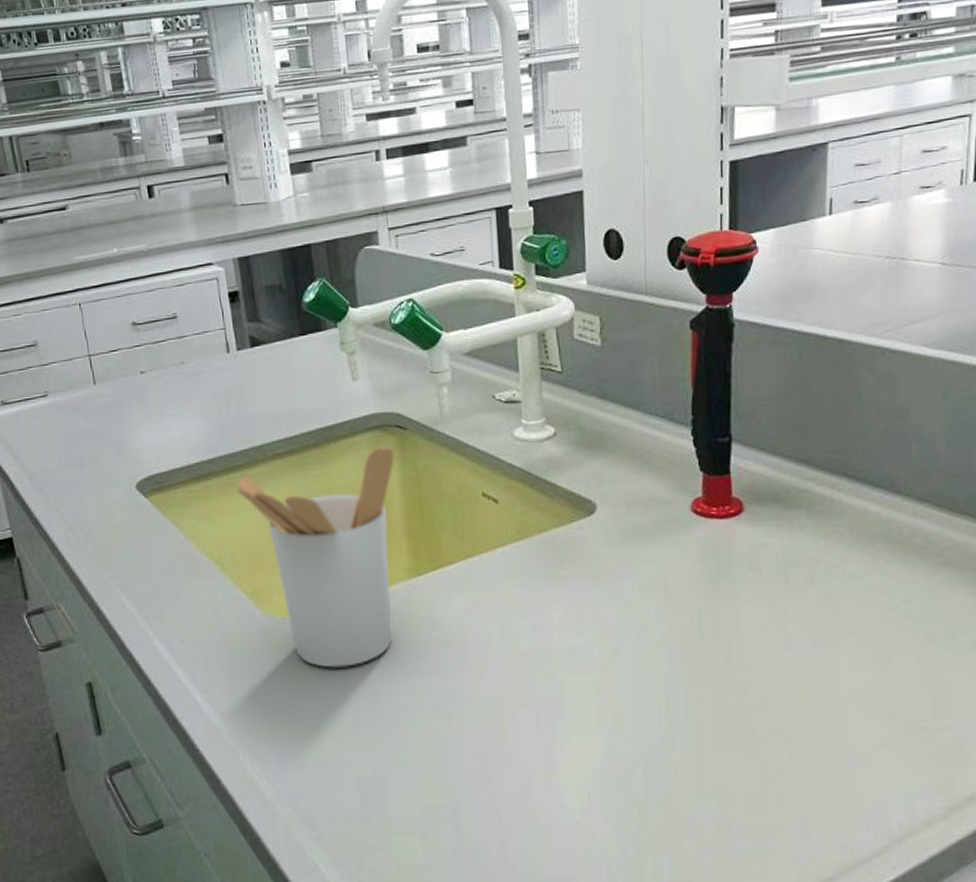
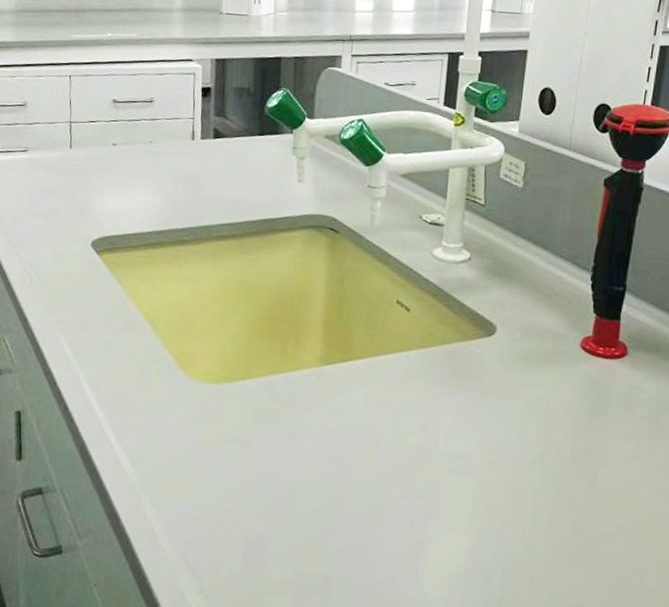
utensil holder: present [236,446,395,668] -> none [180,244,324,436]

